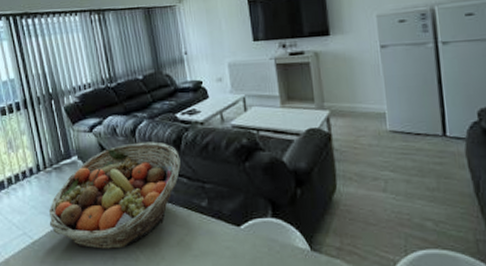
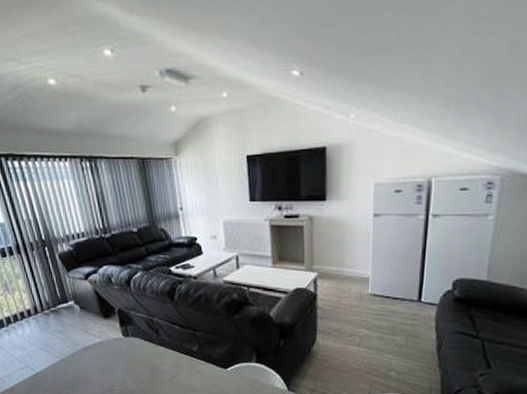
fruit basket: present [48,142,181,250] -> none [48,292,174,383]

